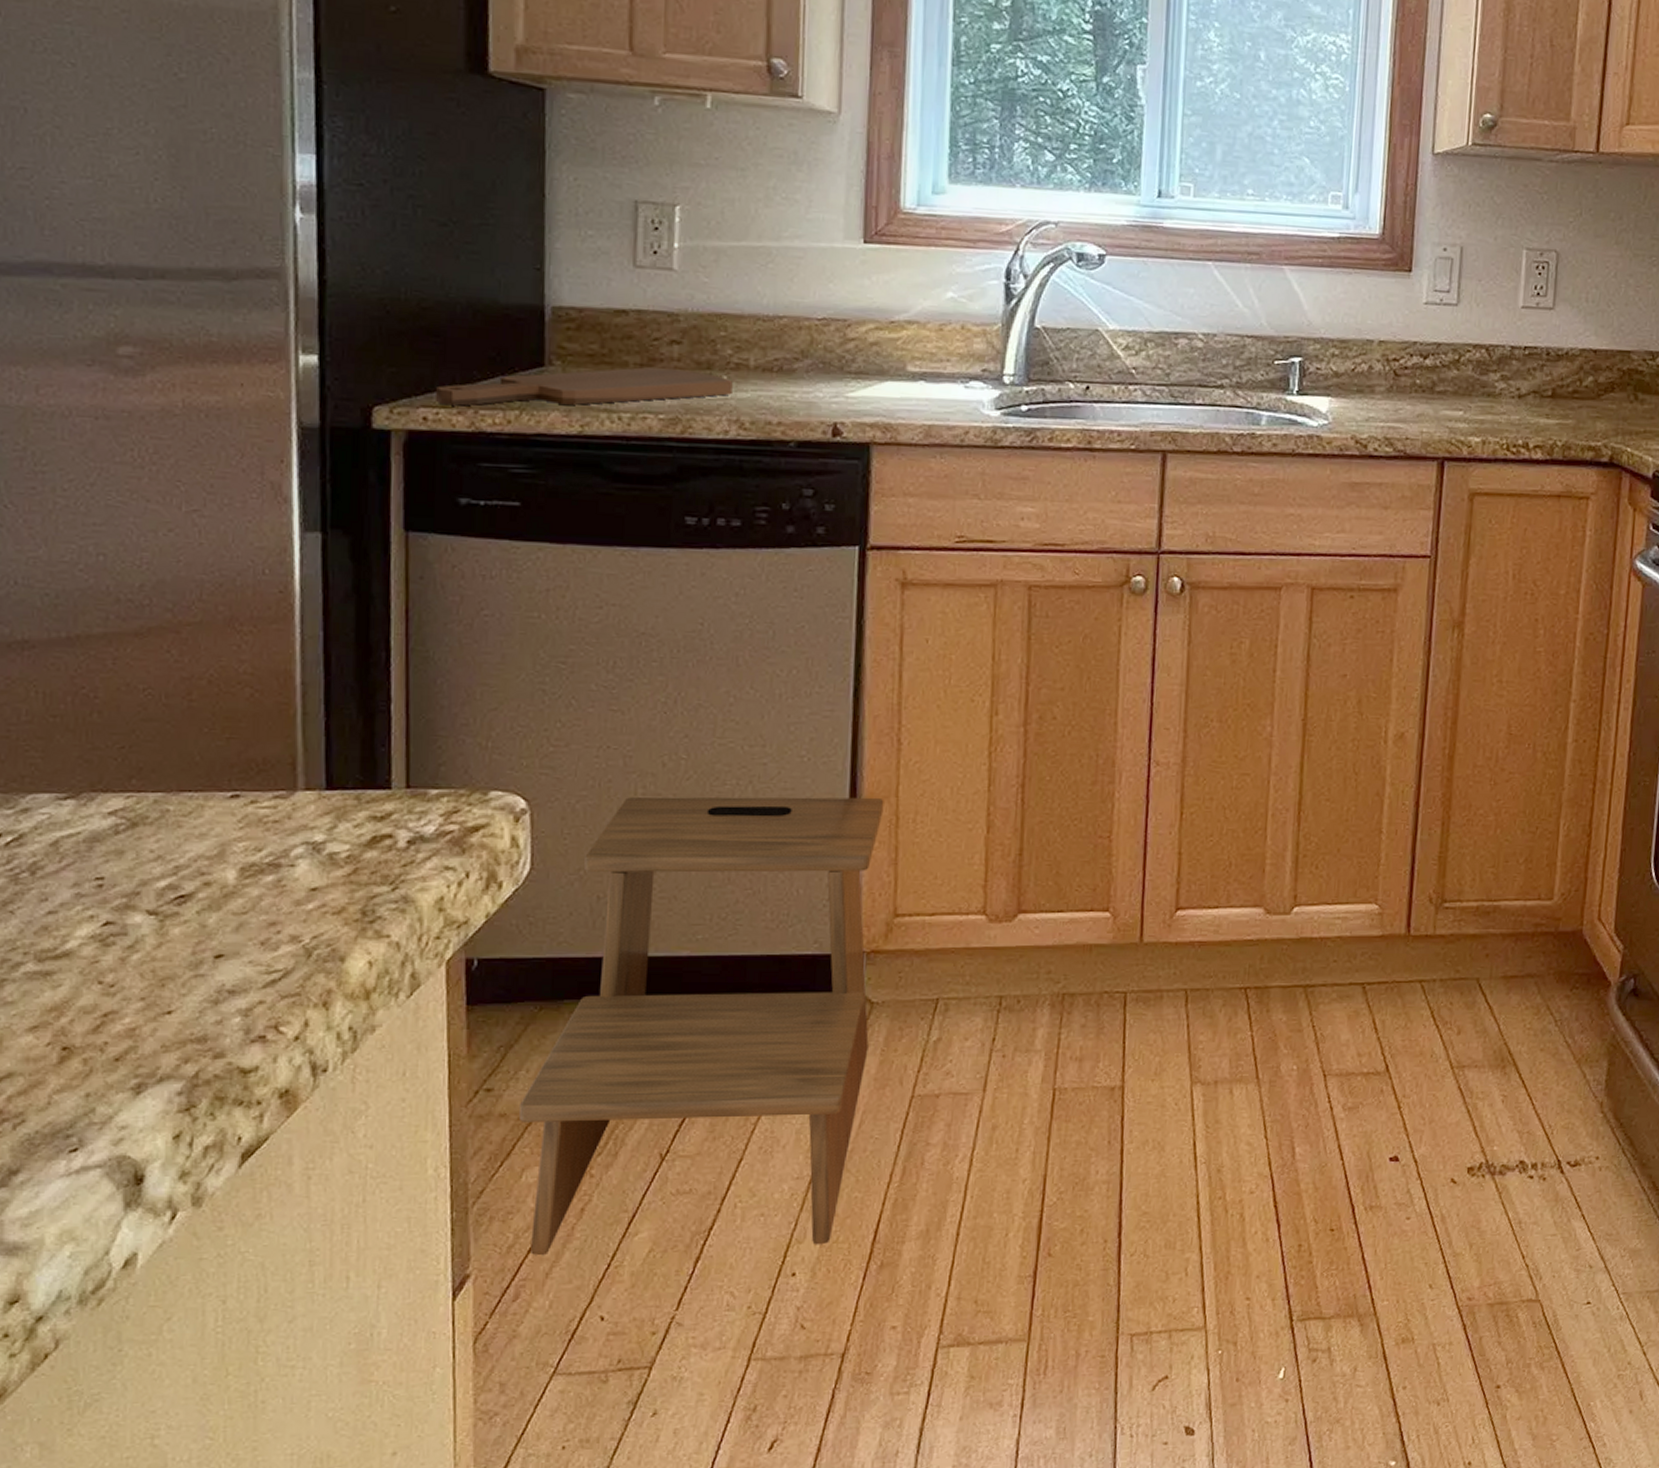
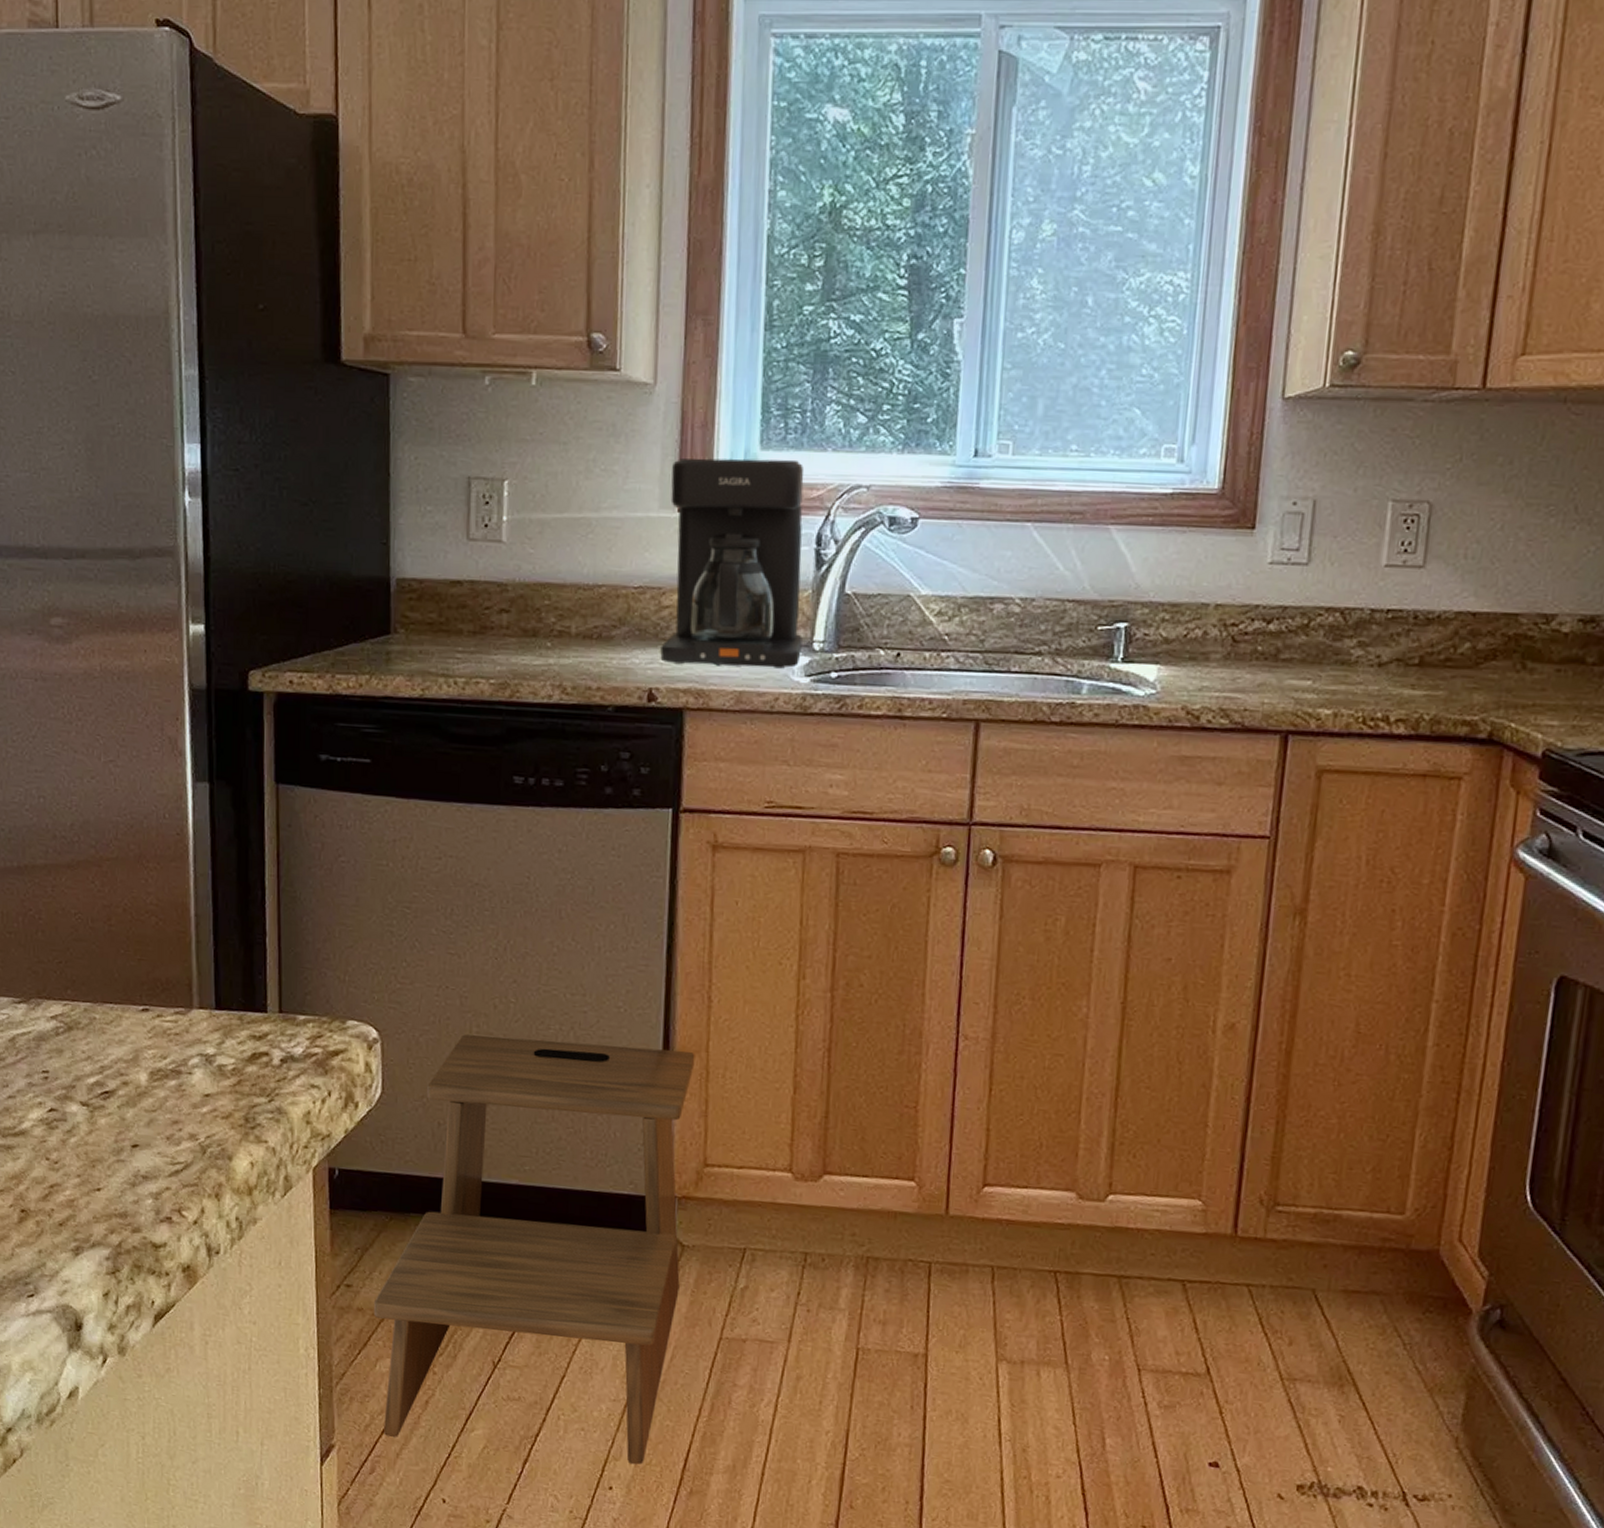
cutting board: present [435,367,733,406] -> none [299,635,556,671]
coffee maker: none [845,189,993,402] -> present [660,458,804,669]

